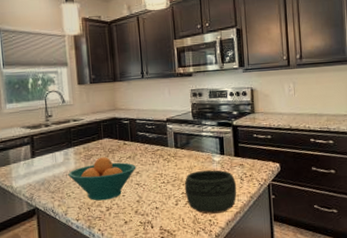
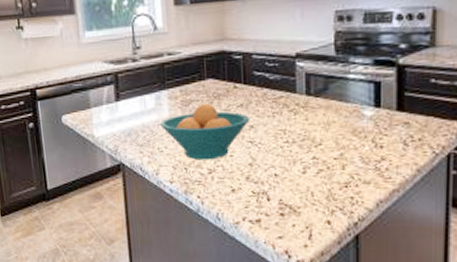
bowl: present [184,170,237,214] -> none [317,128,397,189]

